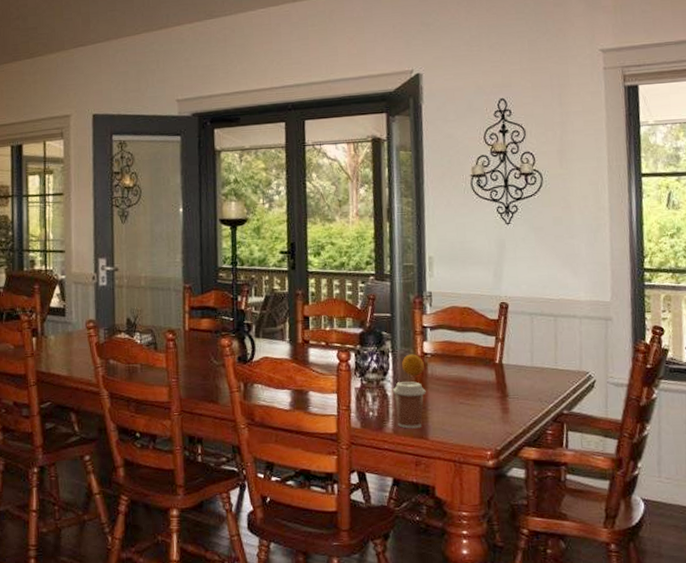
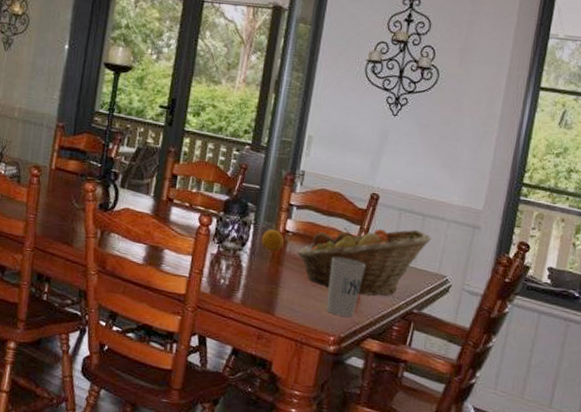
coffee cup: present [392,381,426,429] -> none [247,255,281,303]
fruit basket: none [439,331,567,405] -> present [297,226,431,296]
cup: none [473,370,508,429] -> present [326,257,366,317]

